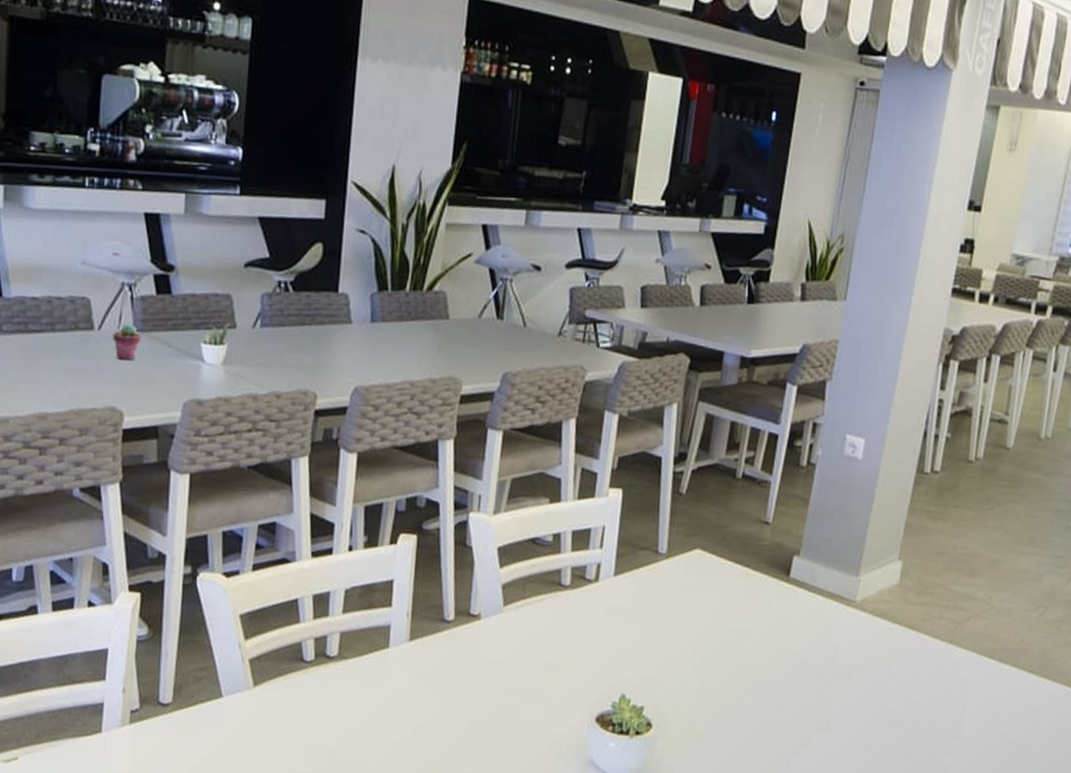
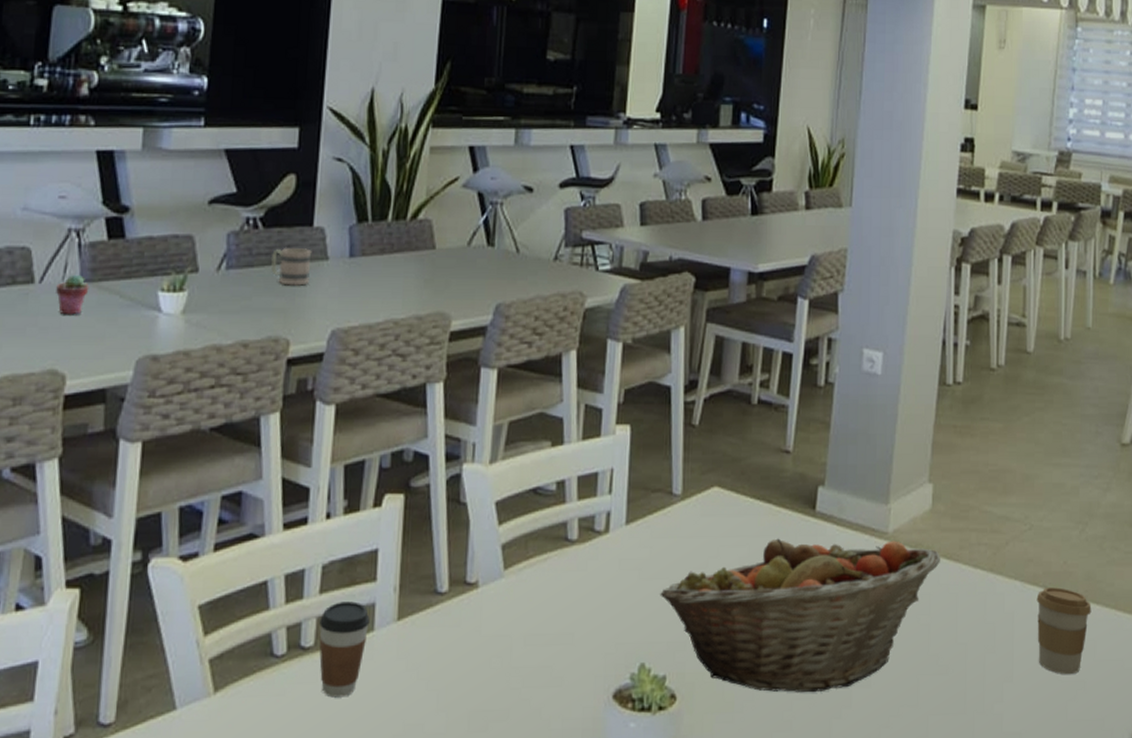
mug: none [300,311,337,346] -> present [271,248,312,286]
coffee cup: none [342,621,386,700] -> present [319,601,370,698]
fruit basket: none [642,598,904,733] -> present [660,538,940,693]
coffee cup: none [987,661,1043,738] -> present [1036,587,1092,675]

